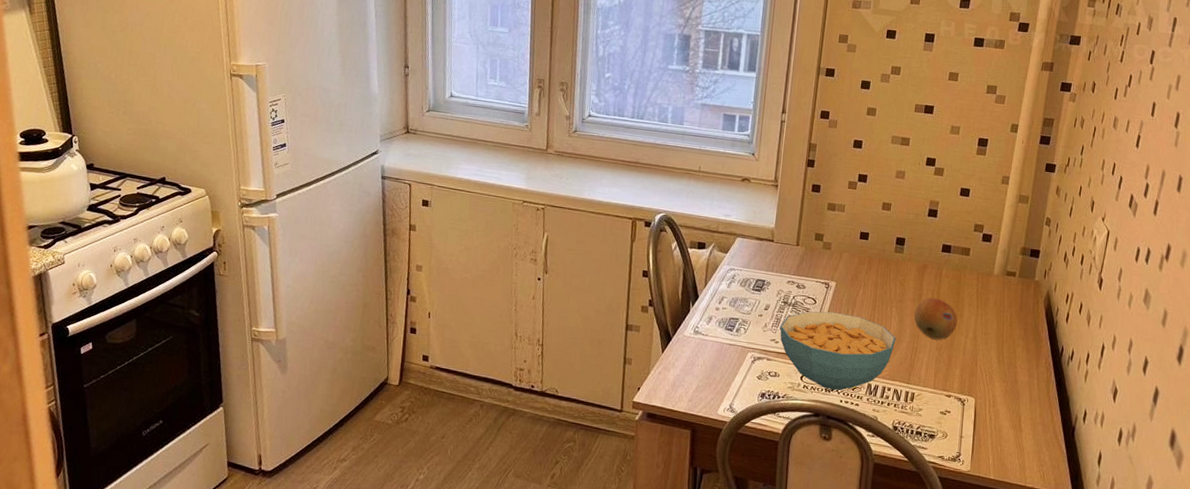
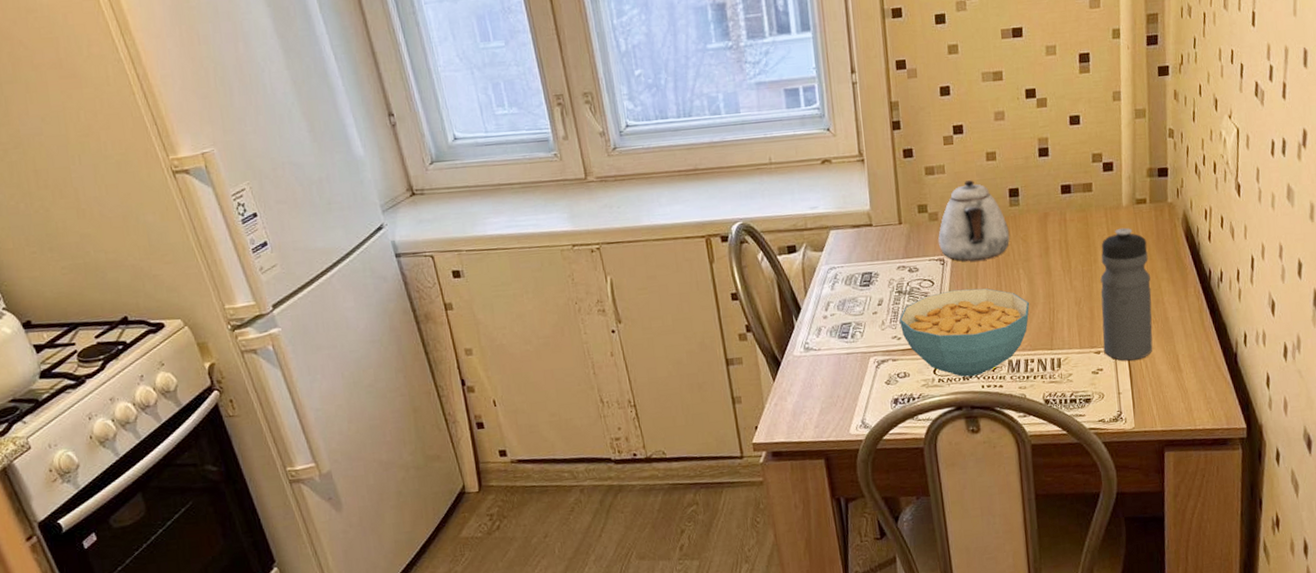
teapot: none [827,222,891,292] -> present [938,180,1010,261]
fruit: present [914,297,958,340] -> none [1044,247,1093,294]
water bottle: none [954,292,1010,411] -> present [1100,227,1153,361]

